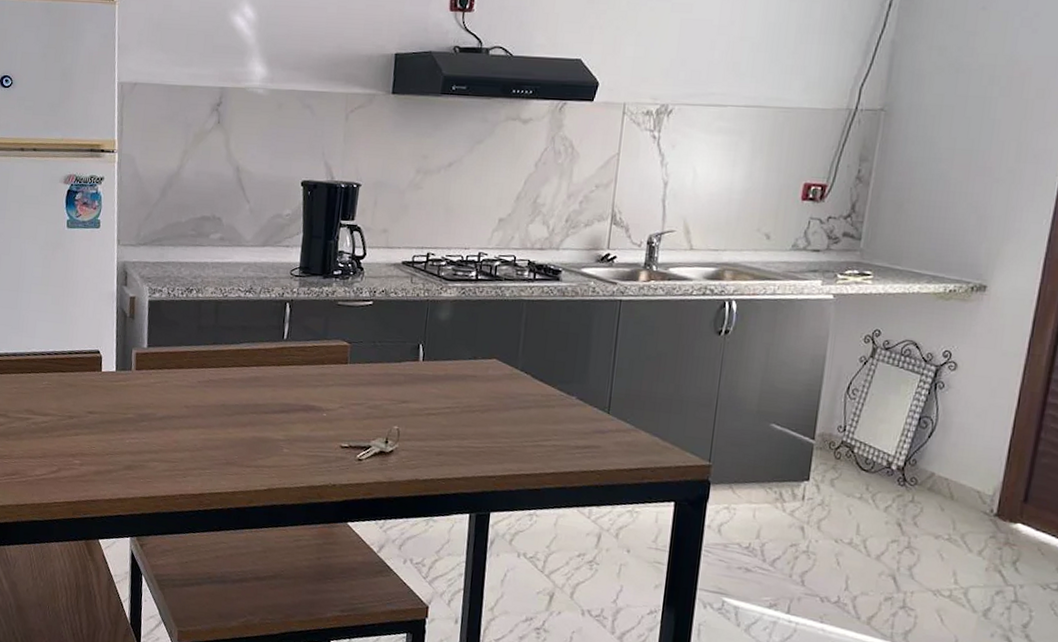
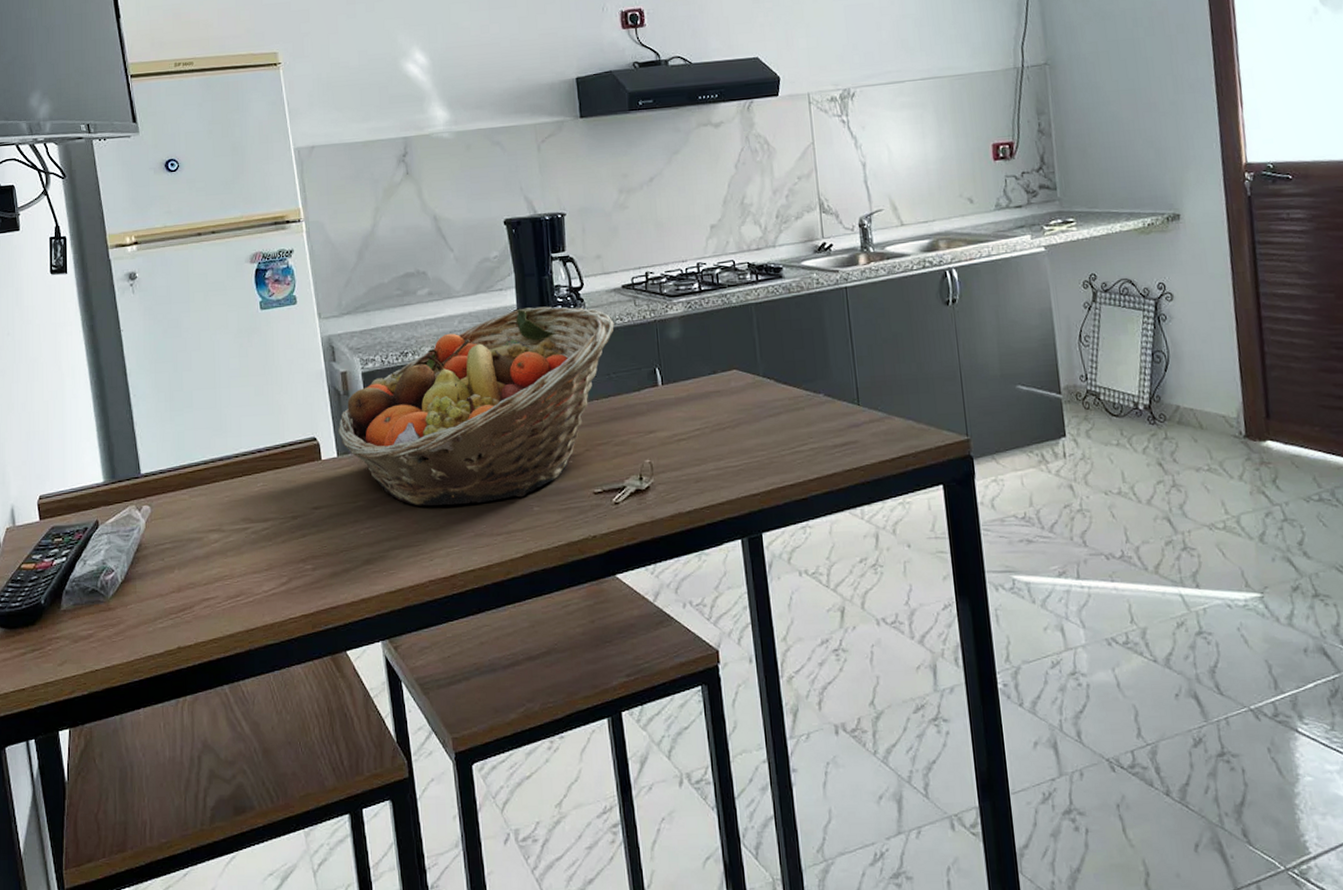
fruit basket: none [119,266,388,438] -> present [337,306,614,506]

